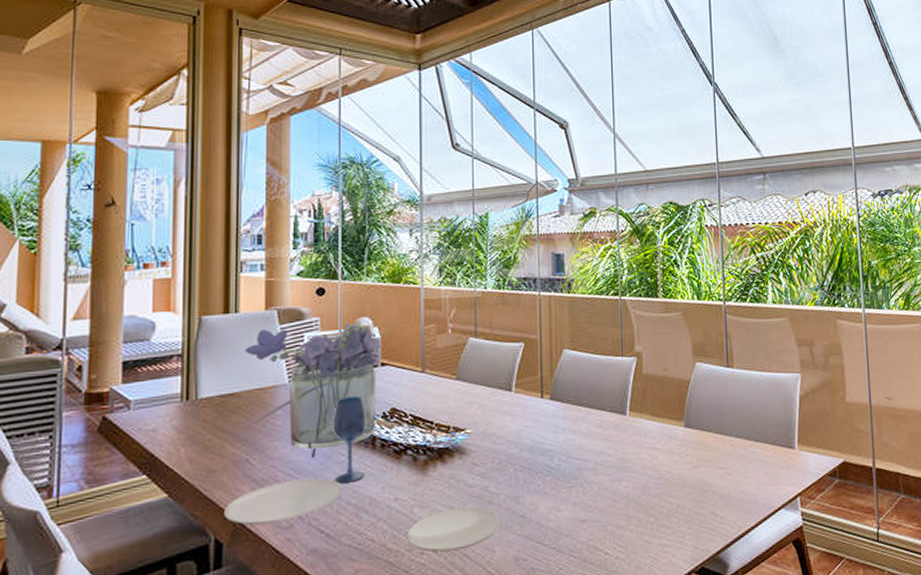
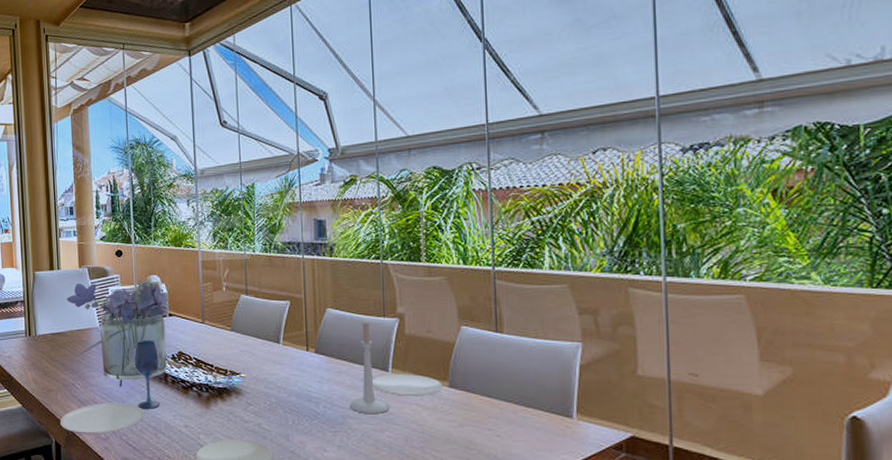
candlestick: none [587,362,626,463] -> present [350,321,389,414]
plate: none [610,416,679,441] -> present [372,374,443,397]

